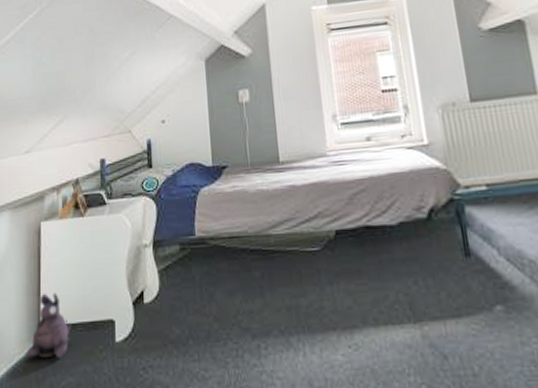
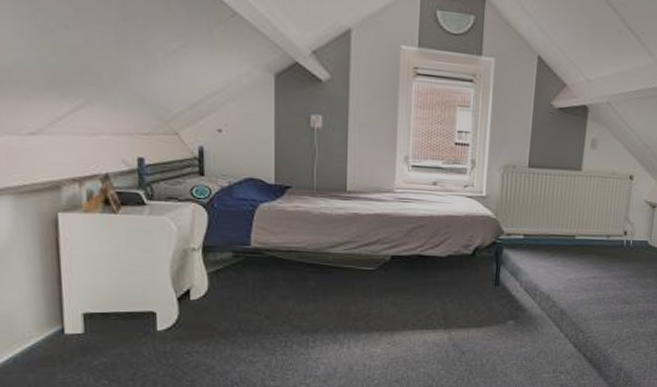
plush toy: present [26,292,72,358] -> none [46,283,104,342]

